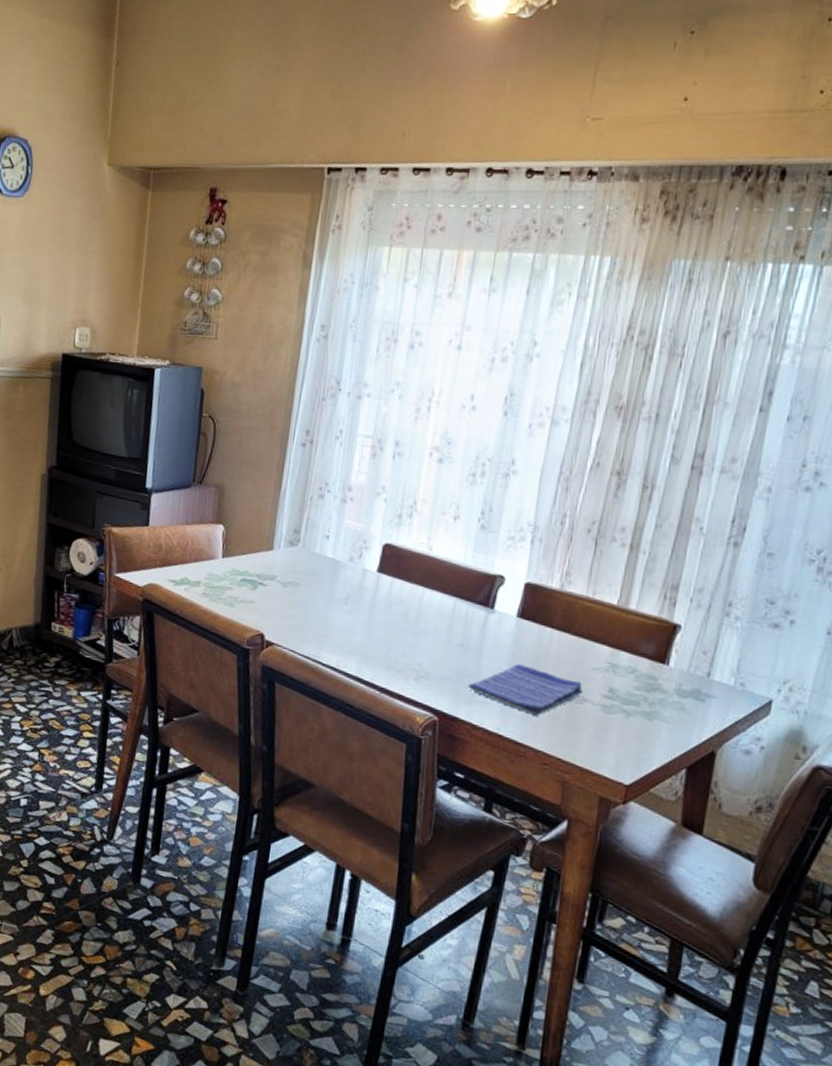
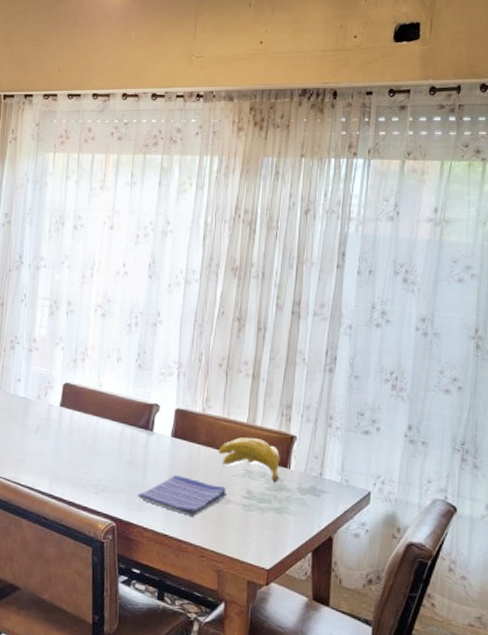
banana: none [576,623,657,681] -> present [218,437,280,482]

